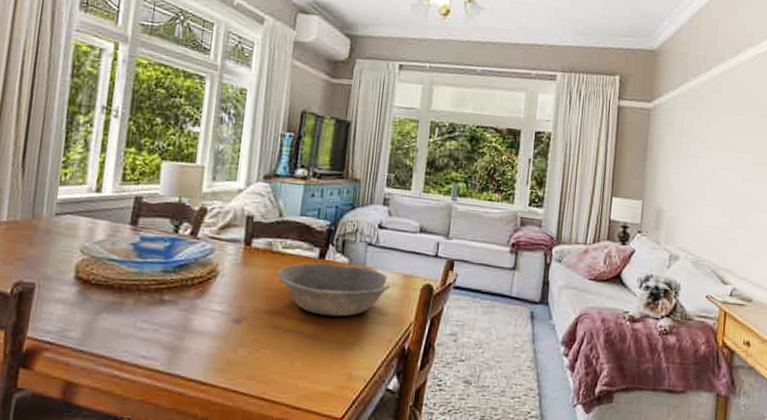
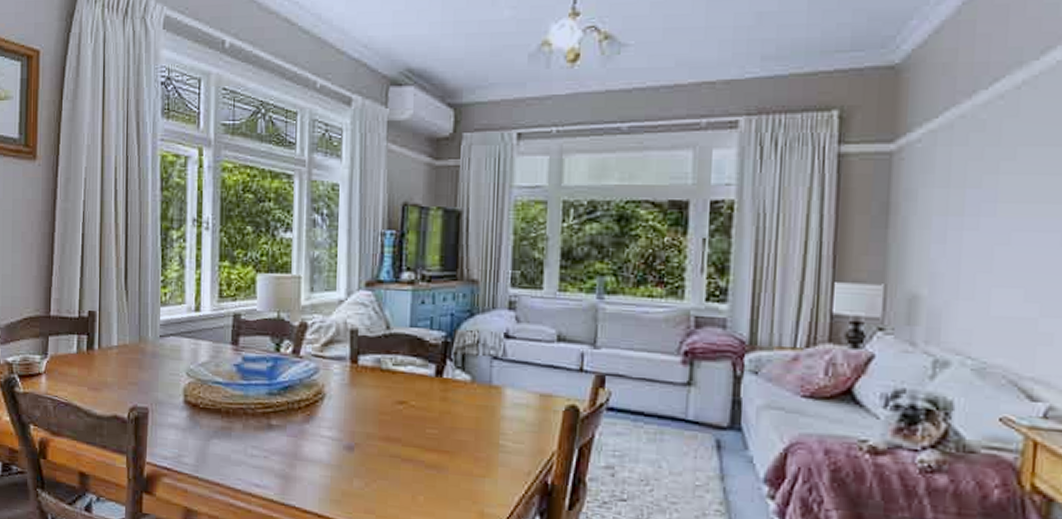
bowl: present [276,262,391,317] -> none [388,381,525,444]

